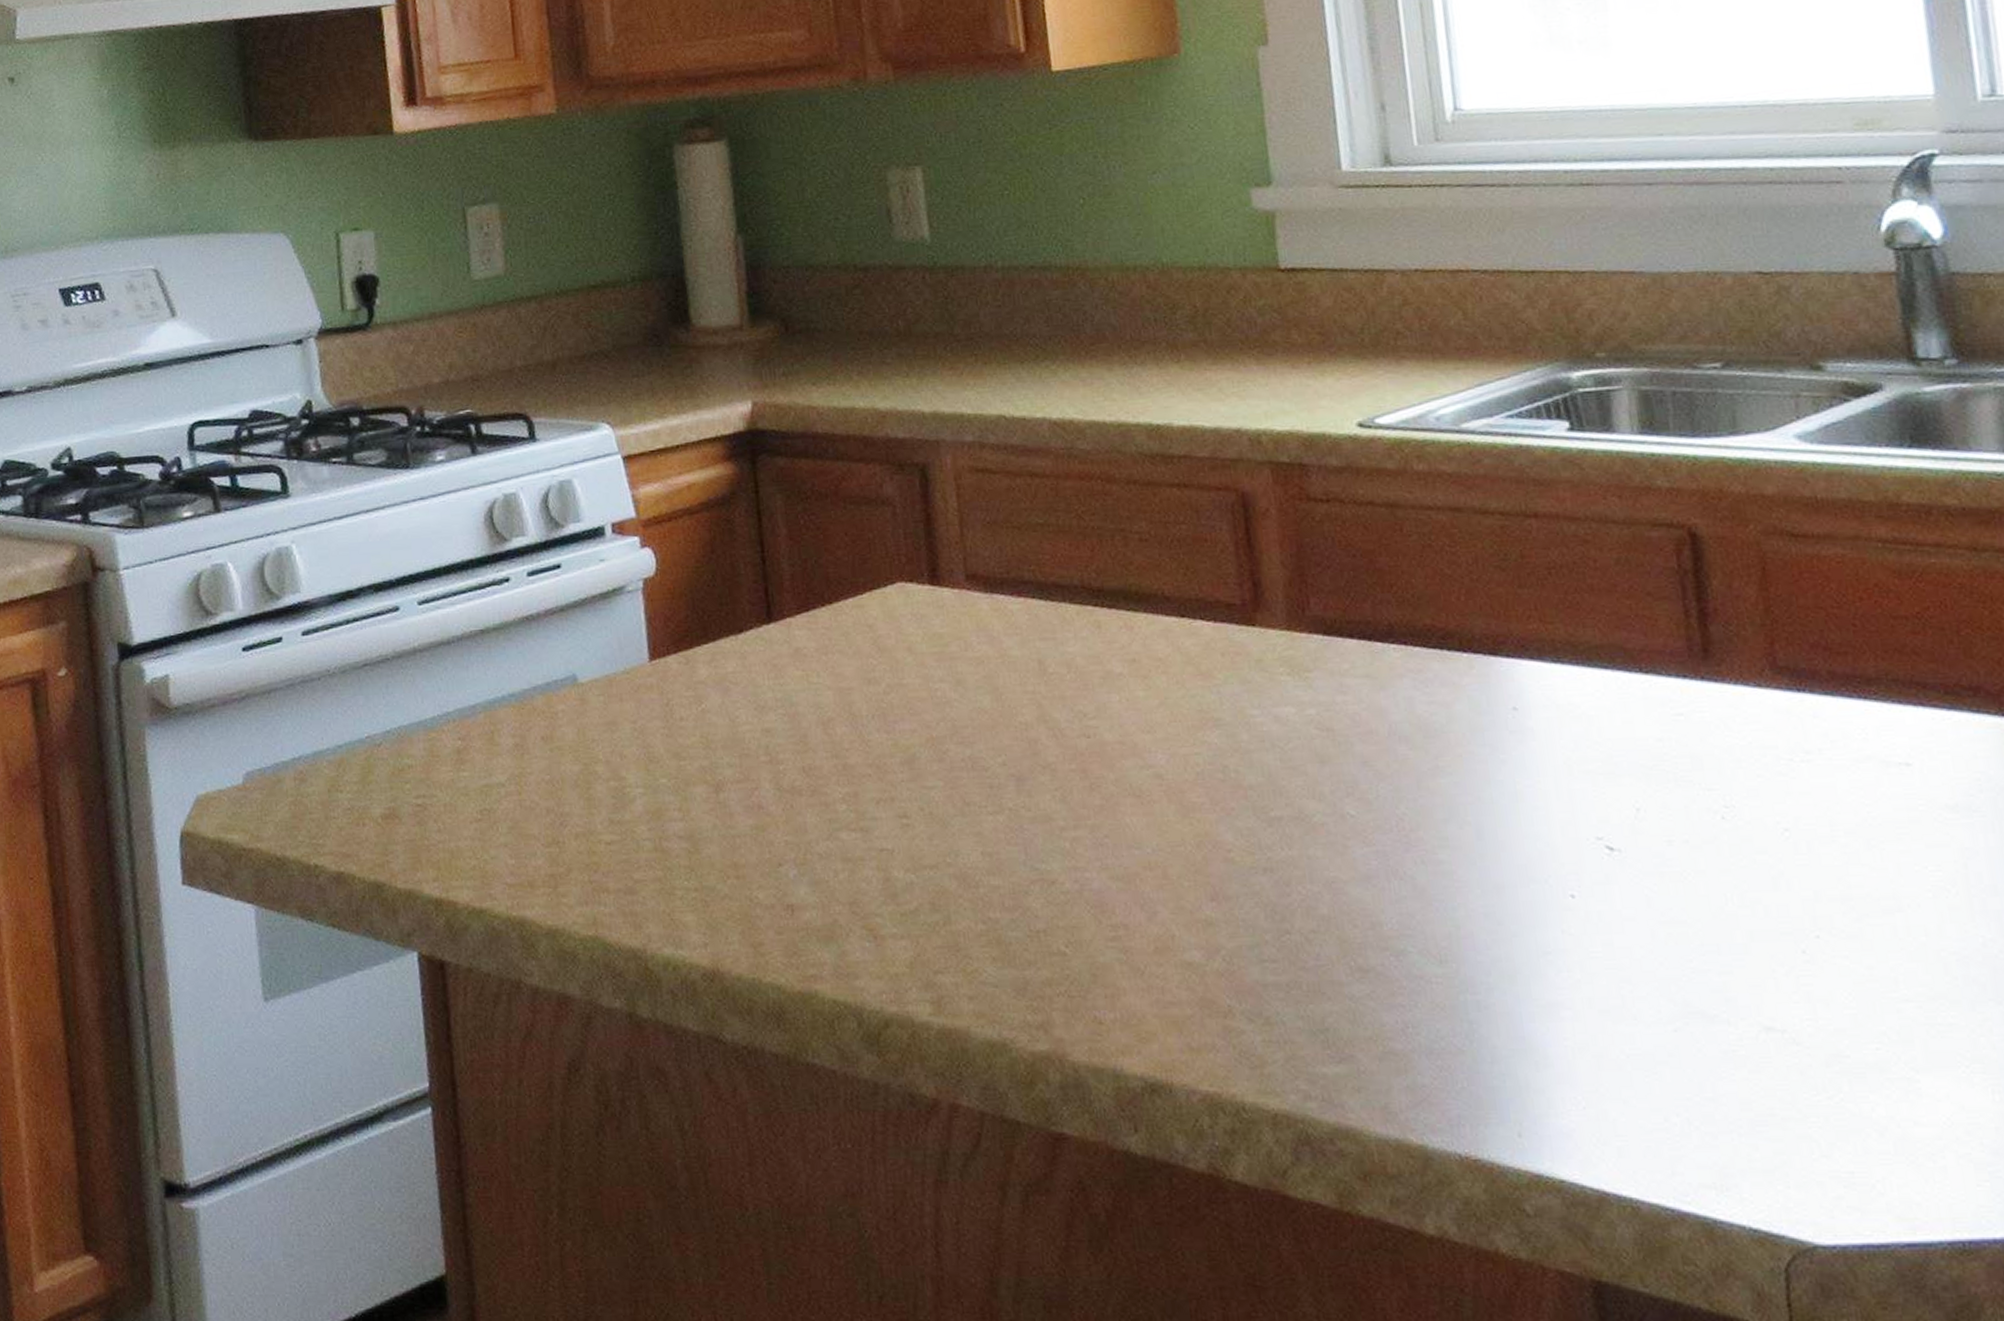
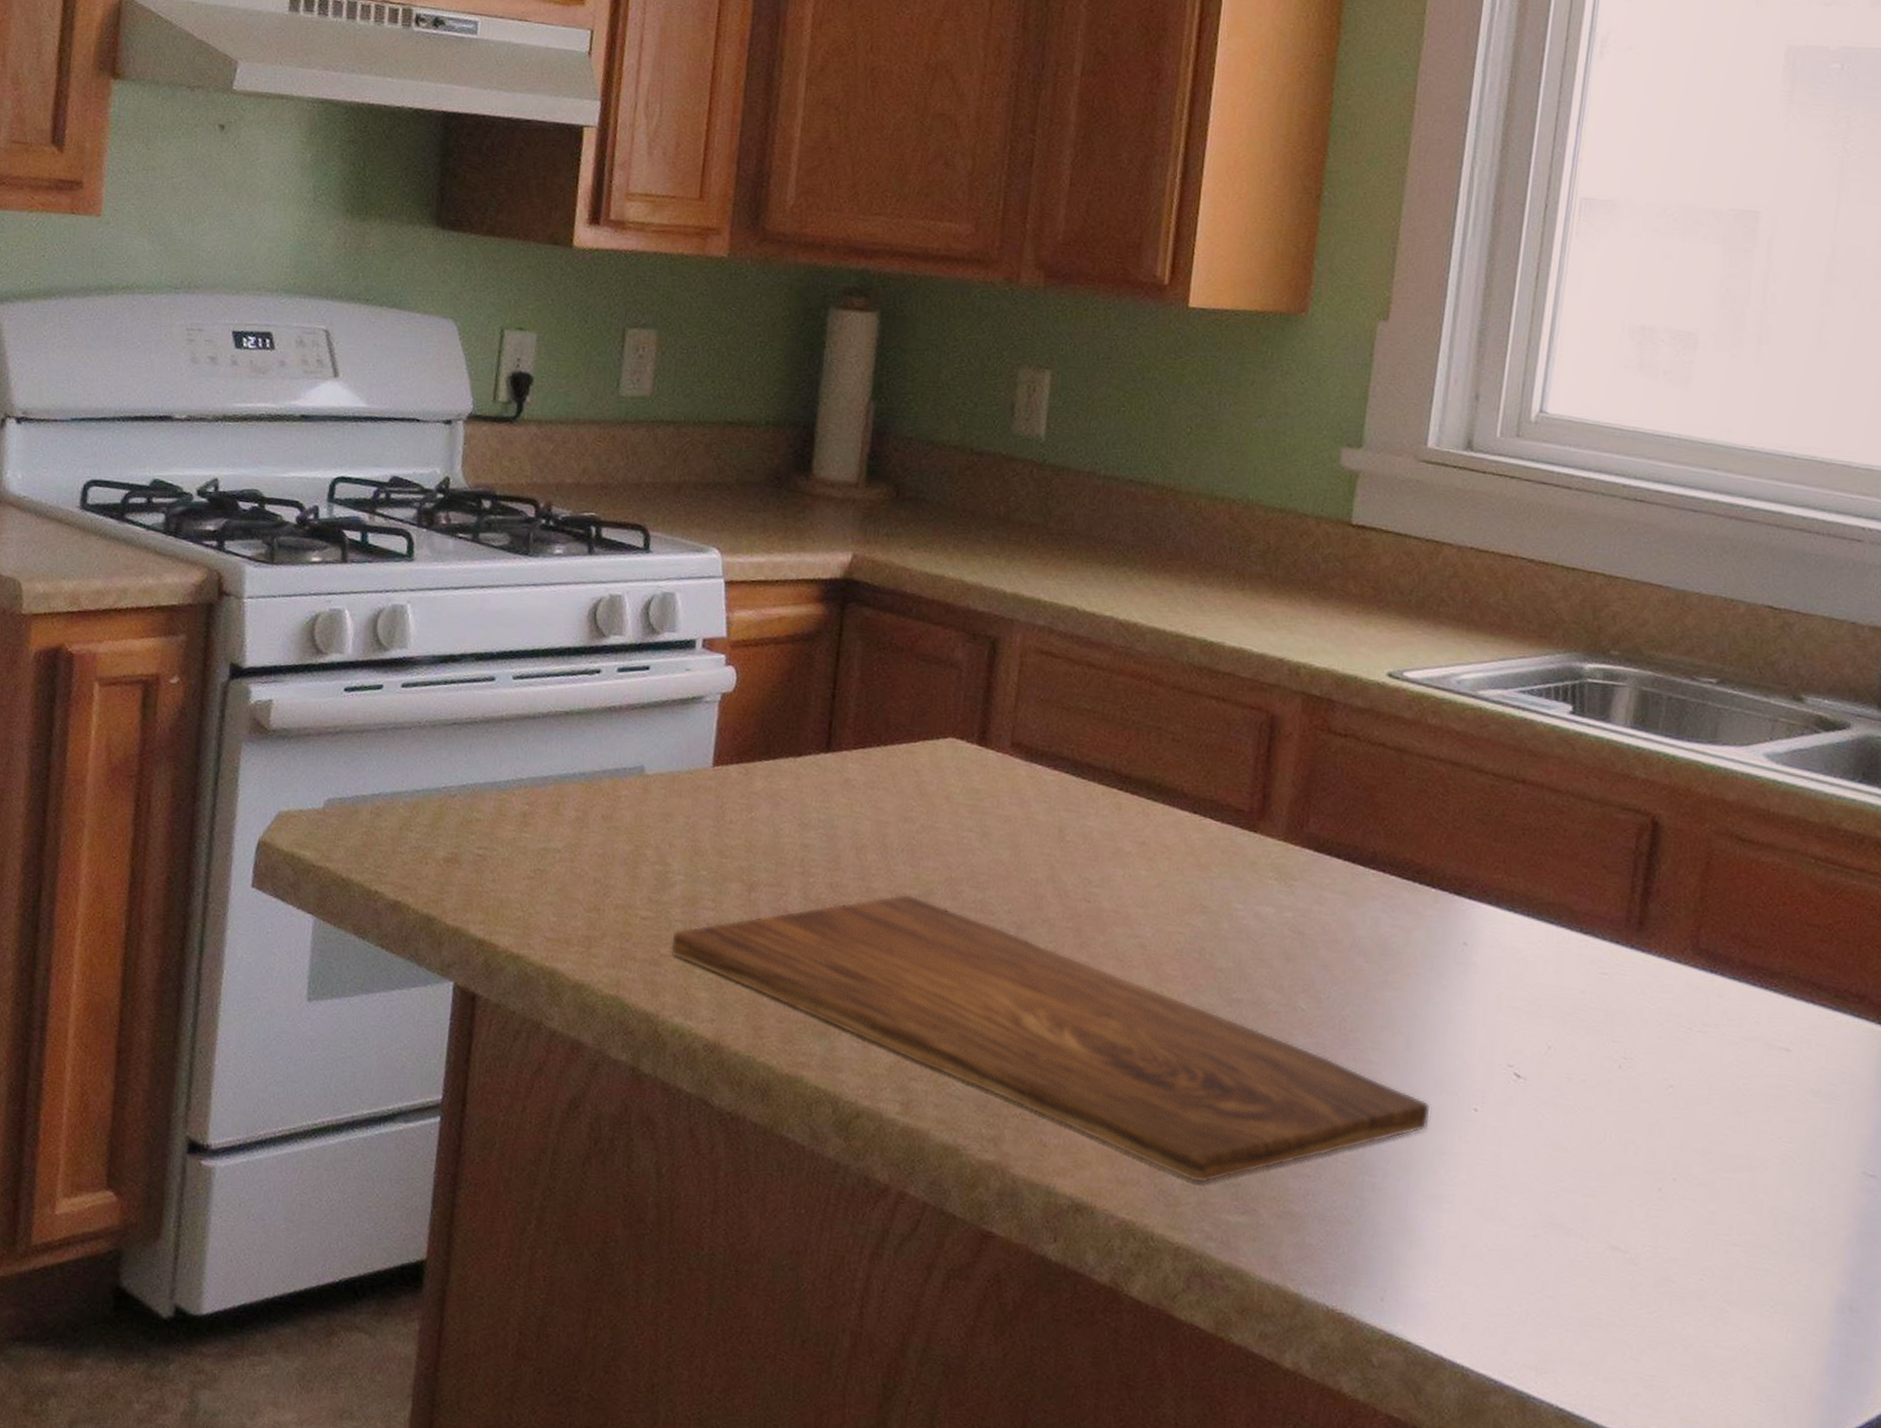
cutting board: none [642,764,1524,1036] -> present [670,893,1430,1184]

